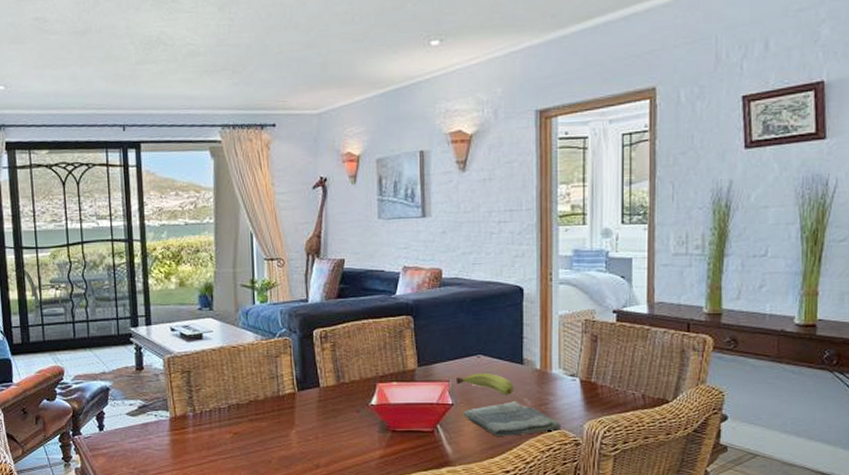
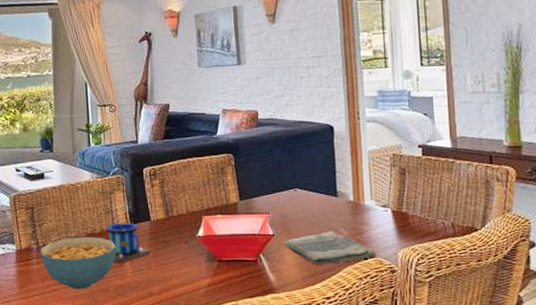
cereal bowl: none [197,403,281,461] -> present [41,236,117,290]
mug: none [271,359,320,432] -> present [107,195,151,263]
fruit: present [455,372,515,395] -> none [275,204,331,225]

